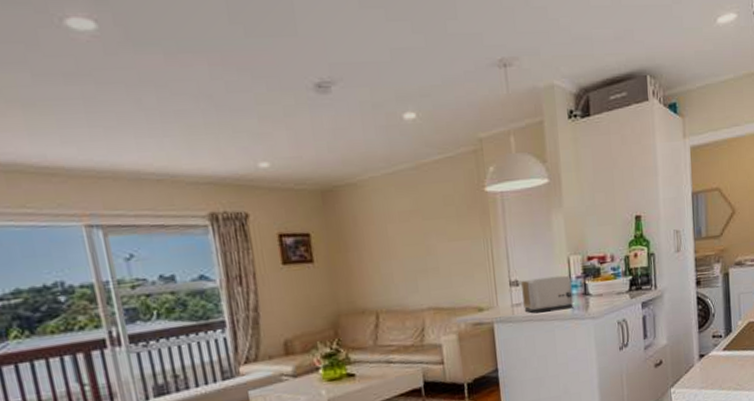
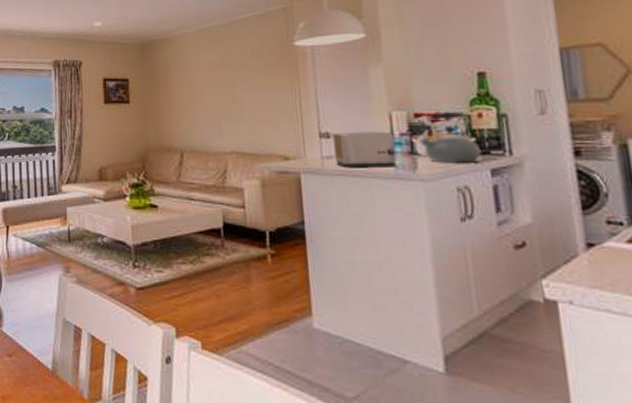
kettle: none [589,252,636,301] -> present [417,110,481,165]

